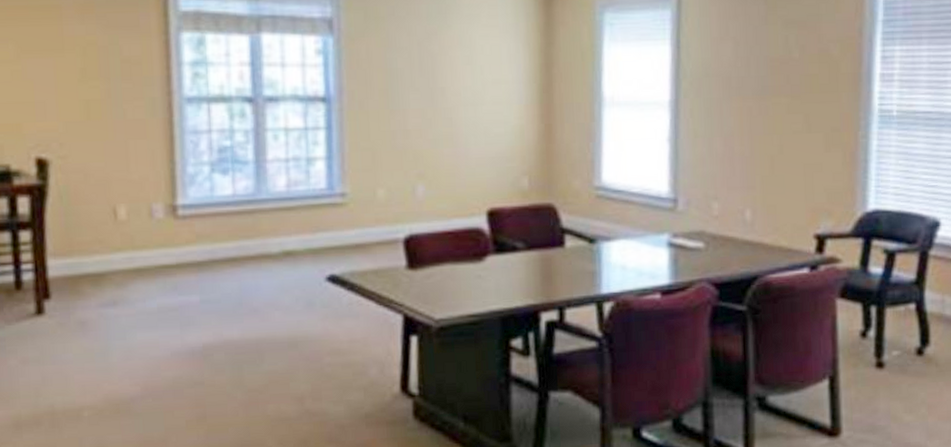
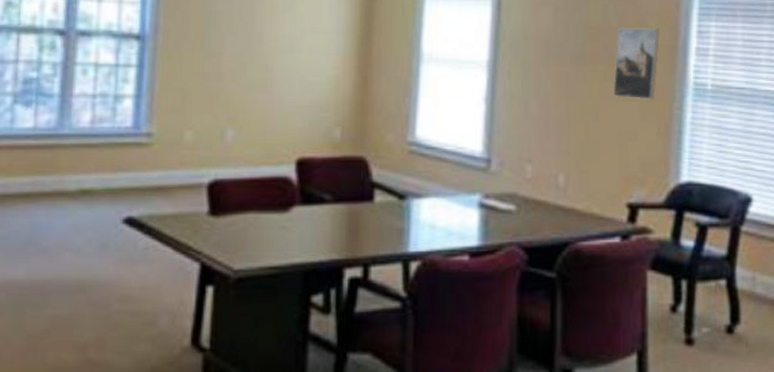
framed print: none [796,55,843,130] -> present [613,27,659,100]

